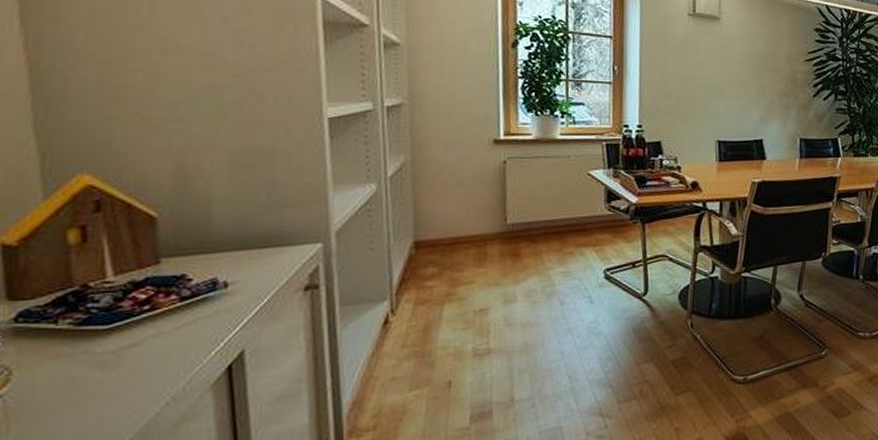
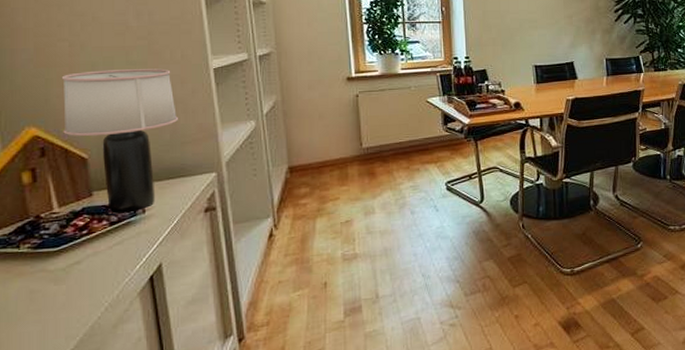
table lamp: none [127,110,280,290] -> present [61,68,179,217]

